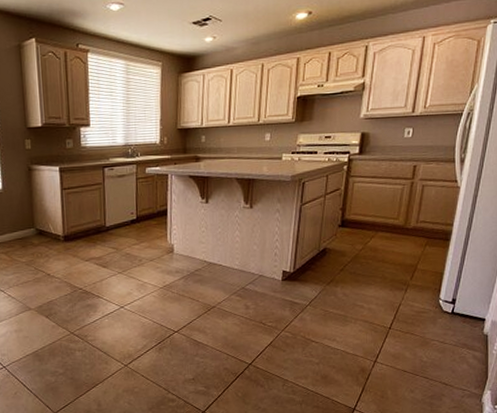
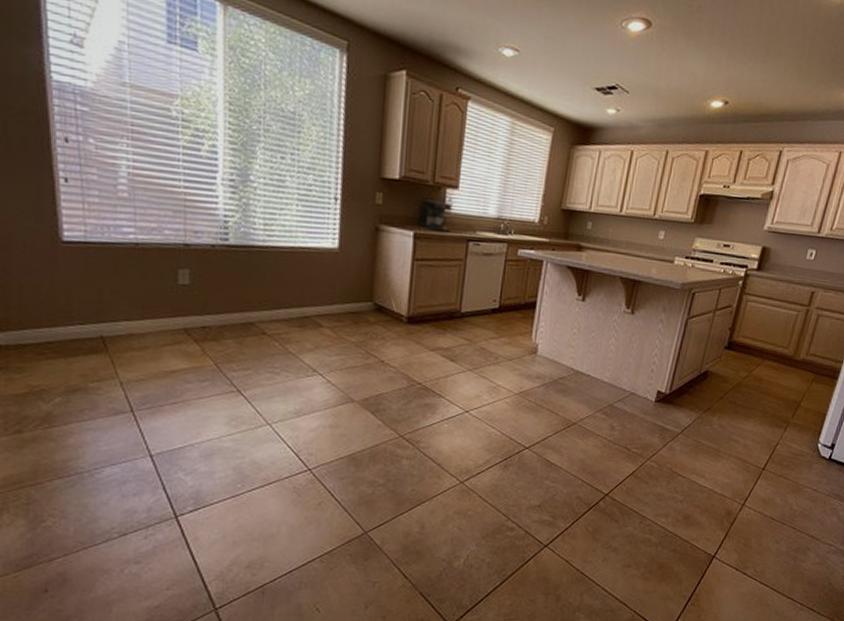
coffee maker: none [62,138,89,164] -> present [419,199,453,233]

